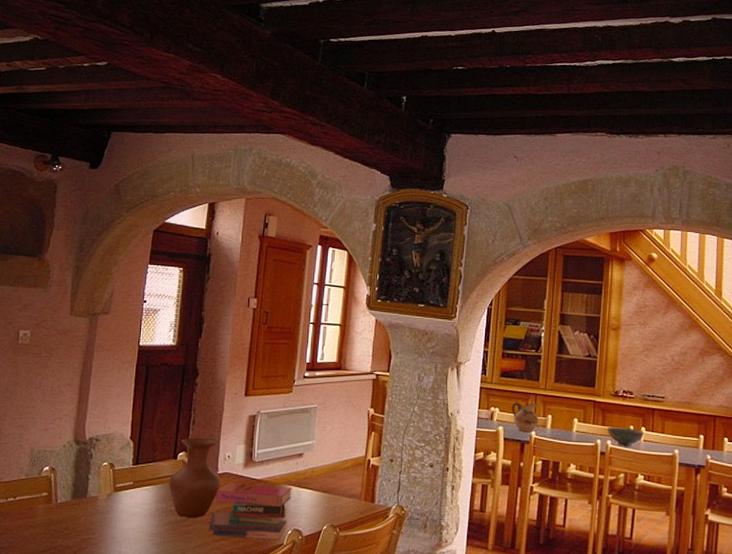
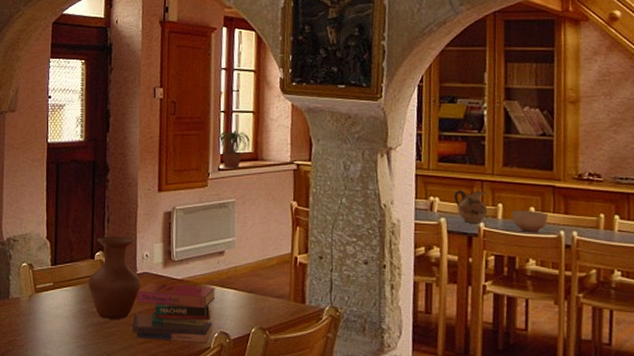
potted plant: none [304,340,335,376] -> present [217,130,251,168]
bowl: none [558,421,589,440] -> present [511,210,549,232]
decorative bowl: present [607,427,645,446] -> none [571,216,619,238]

